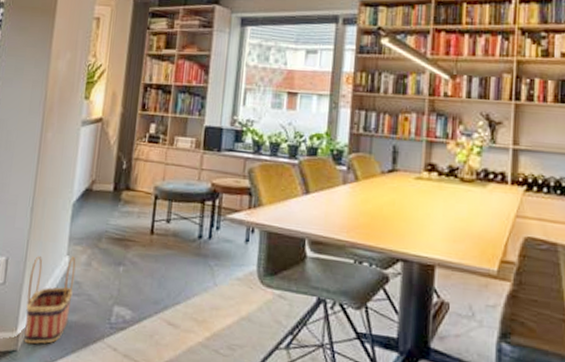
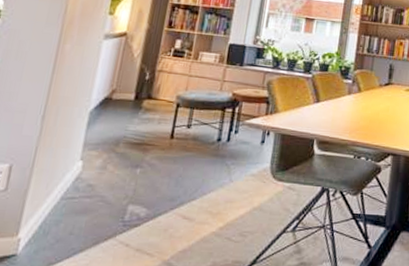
basket: present [24,256,76,345] -> none [25,161,90,247]

